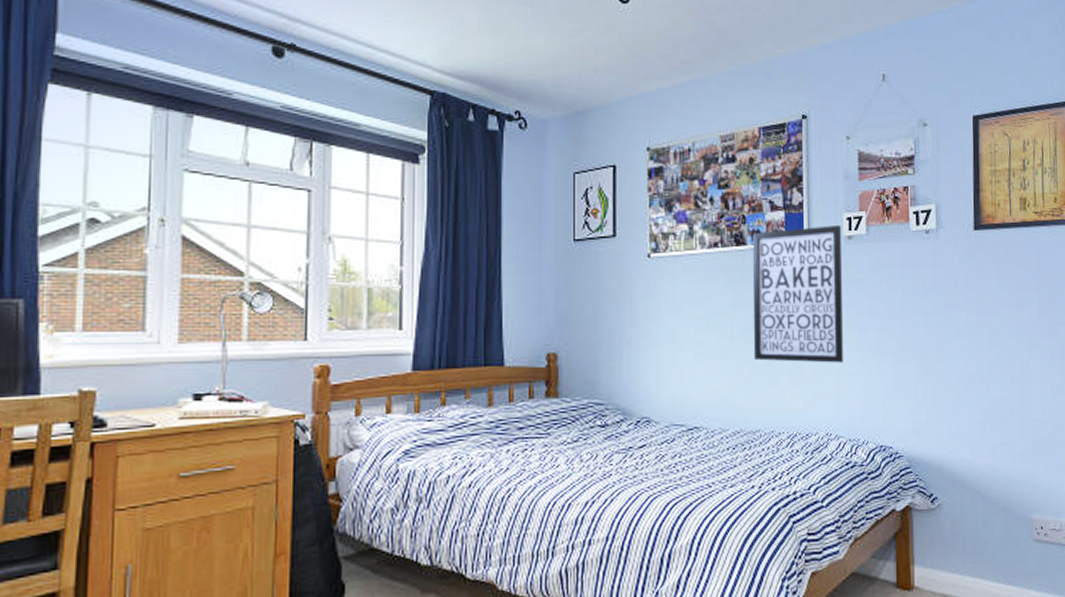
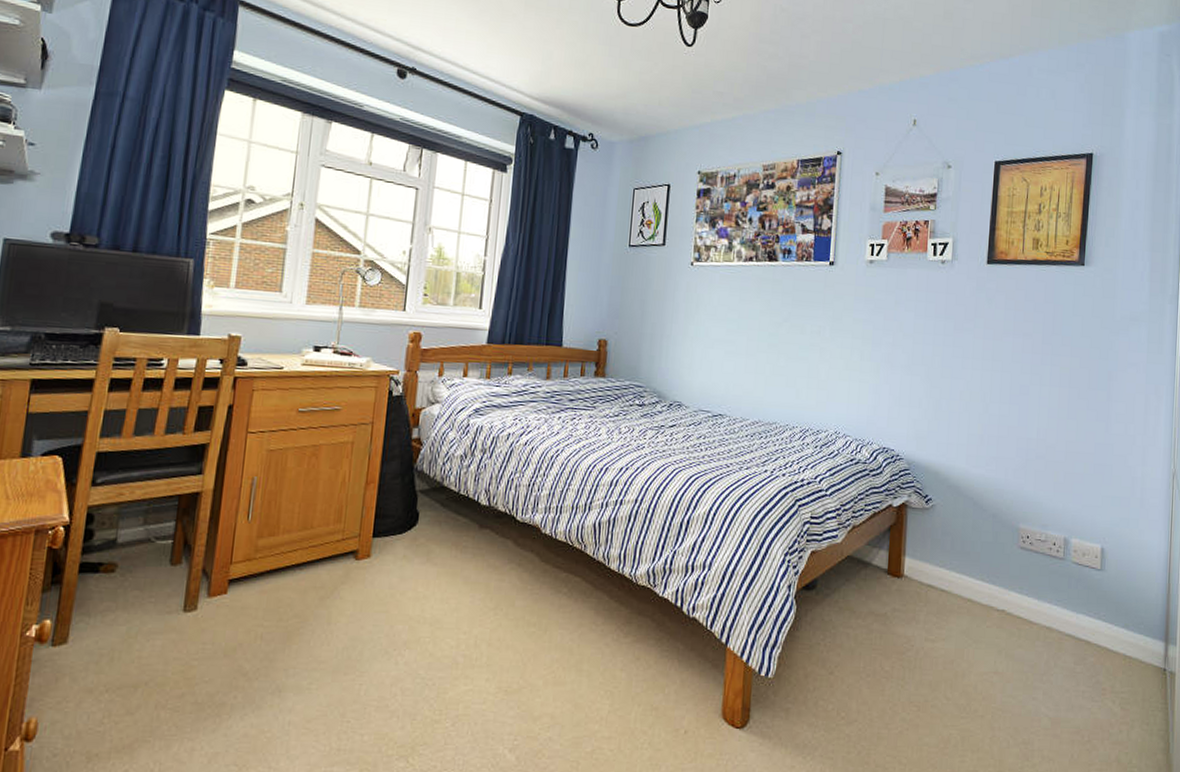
wall art: present [752,224,844,363] -> none [776,249,865,371]

